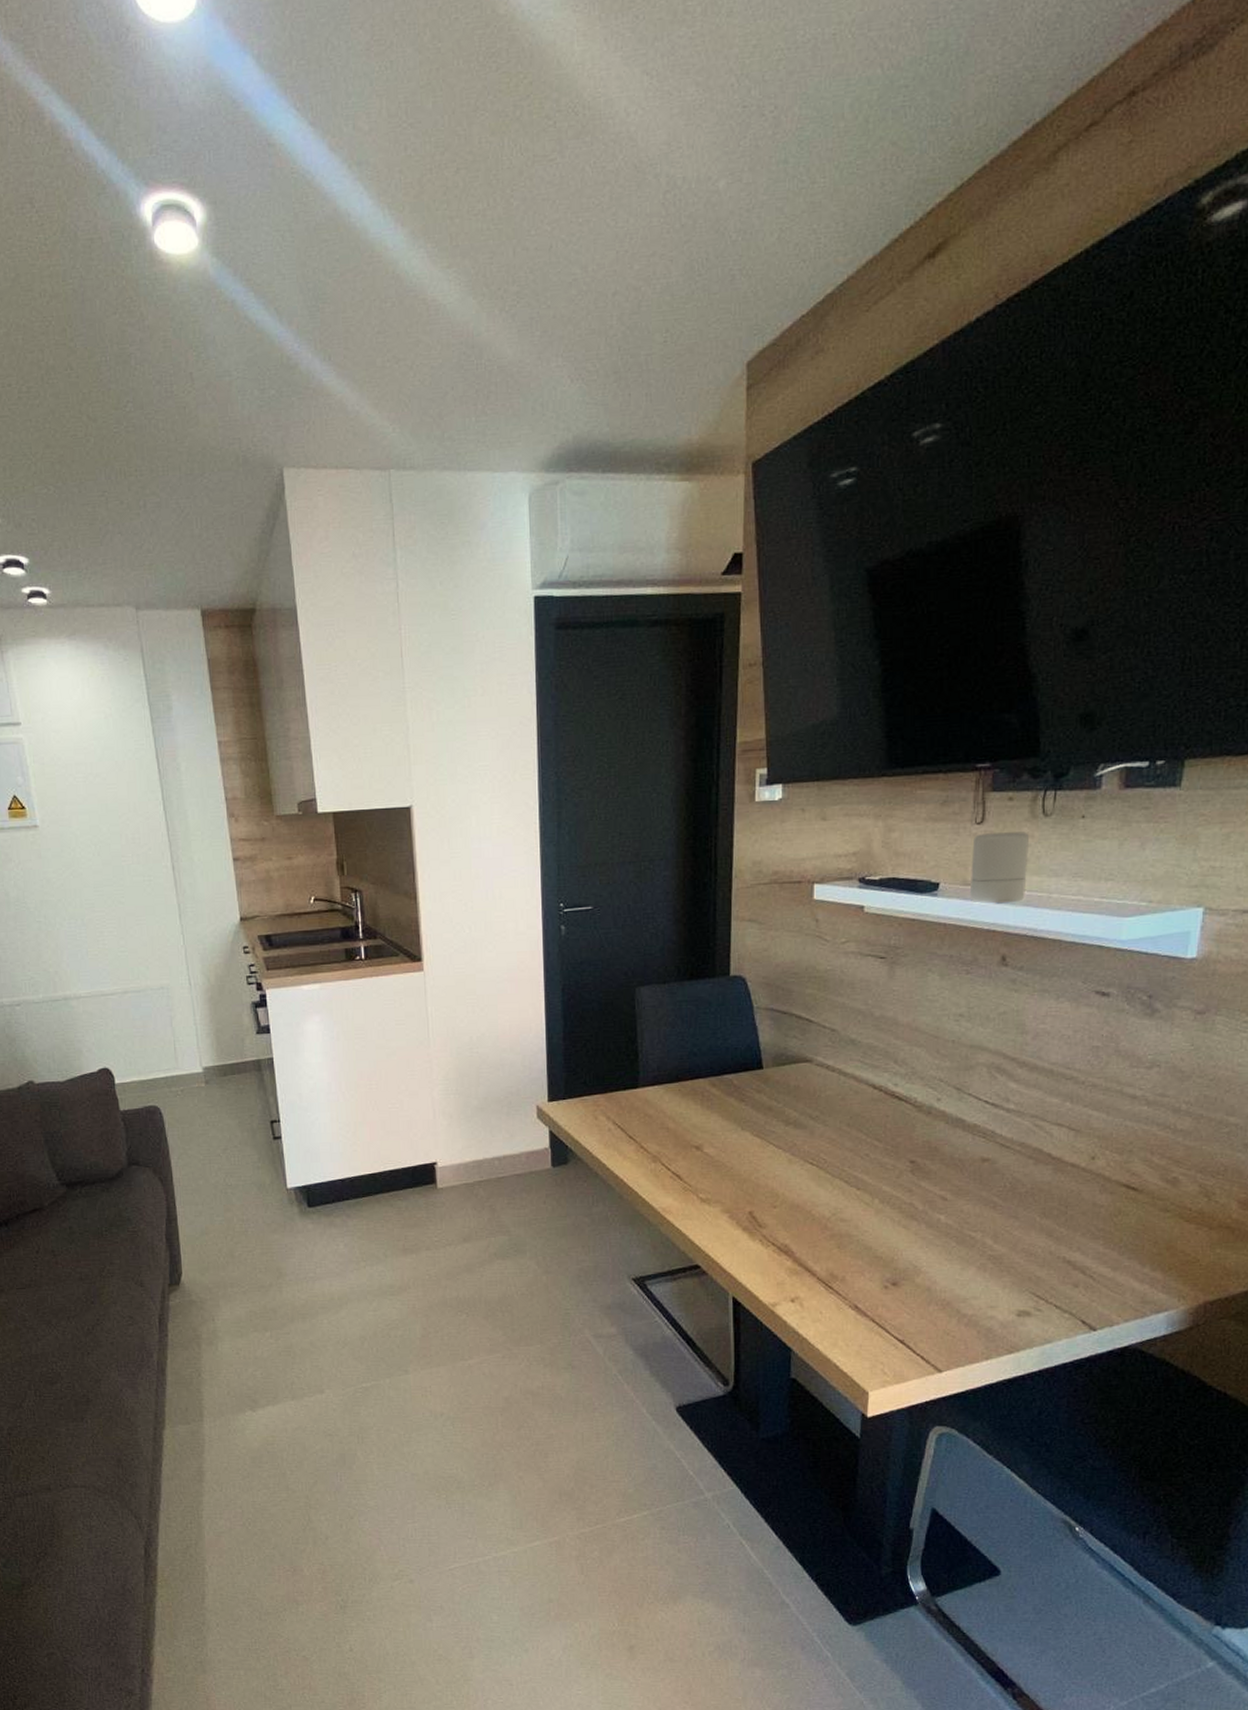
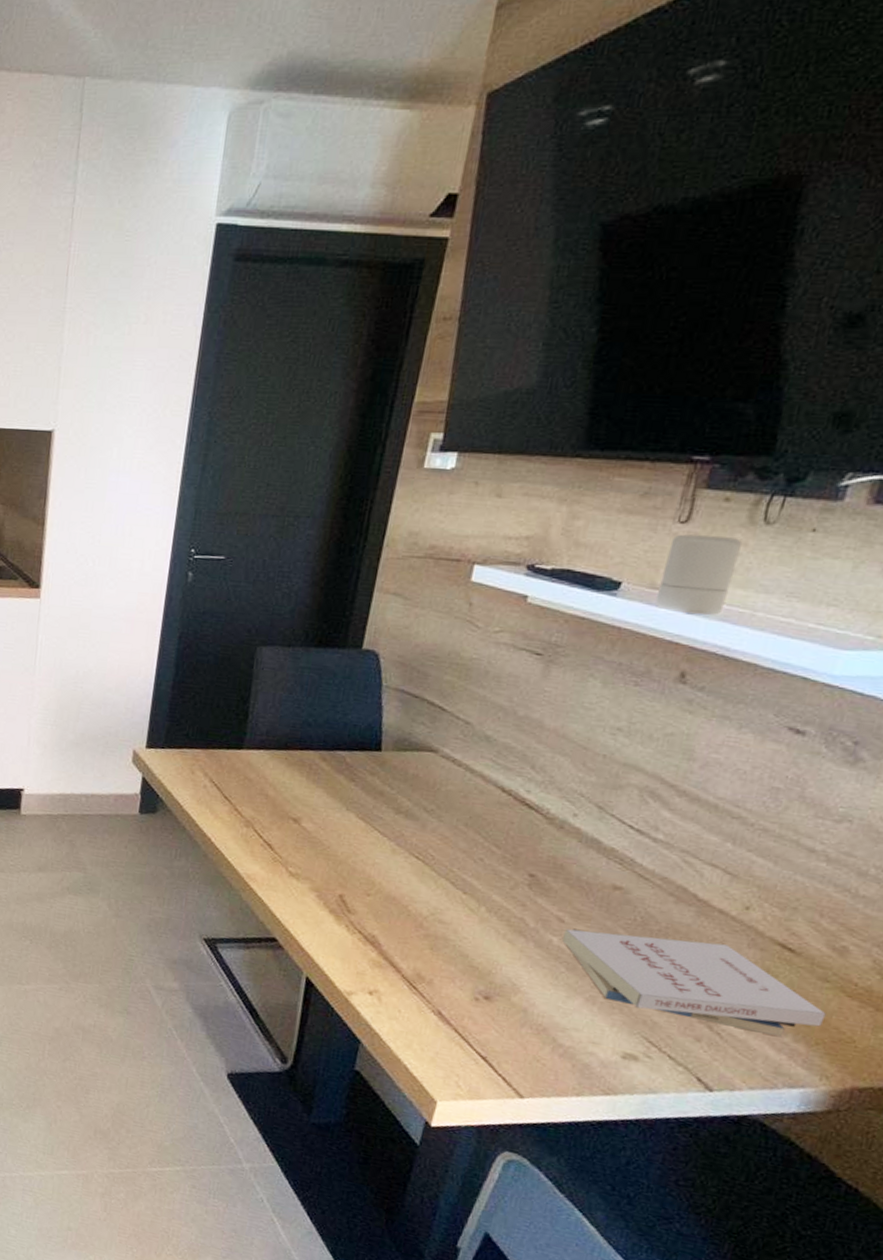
books: none [949,1194,1172,1270] -> present [562,928,827,1038]

